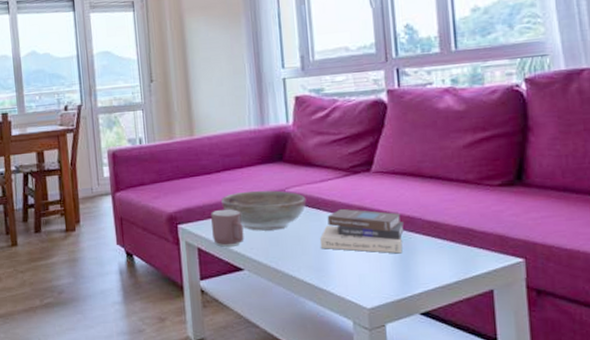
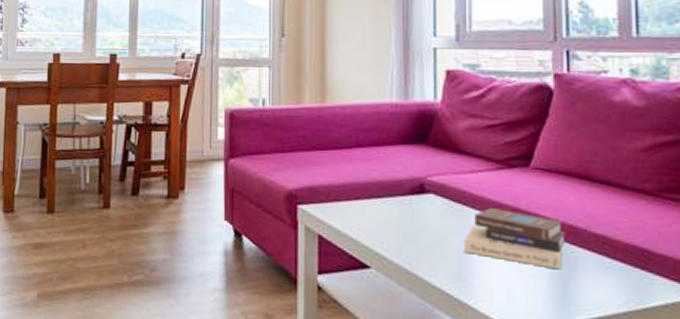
mug: present [211,209,244,247] -> none [337,192,374,238]
bowl: present [220,190,307,231] -> none [350,174,451,225]

